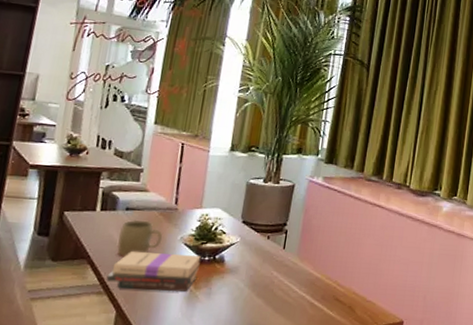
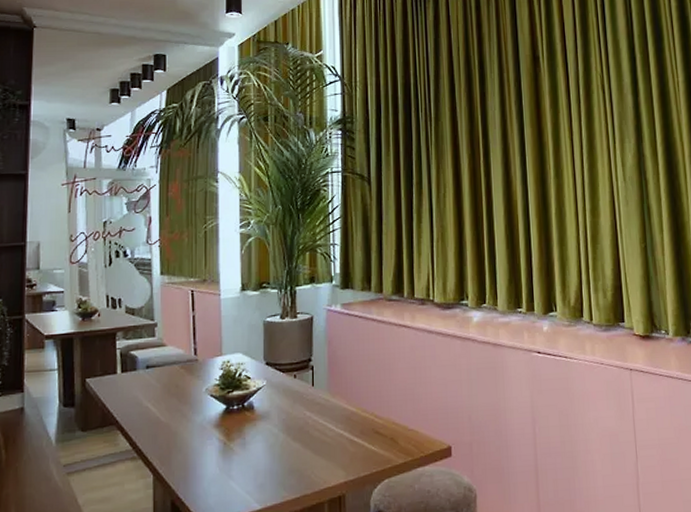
books: present [106,252,201,292] -> none [138,405,229,450]
mug: present [116,219,163,258] -> none [143,377,188,418]

